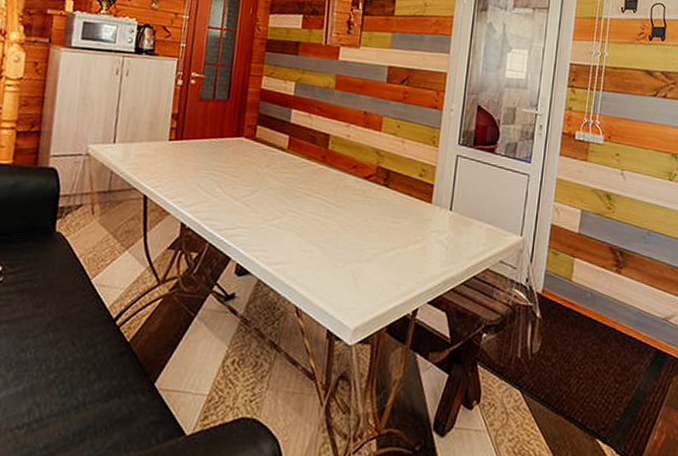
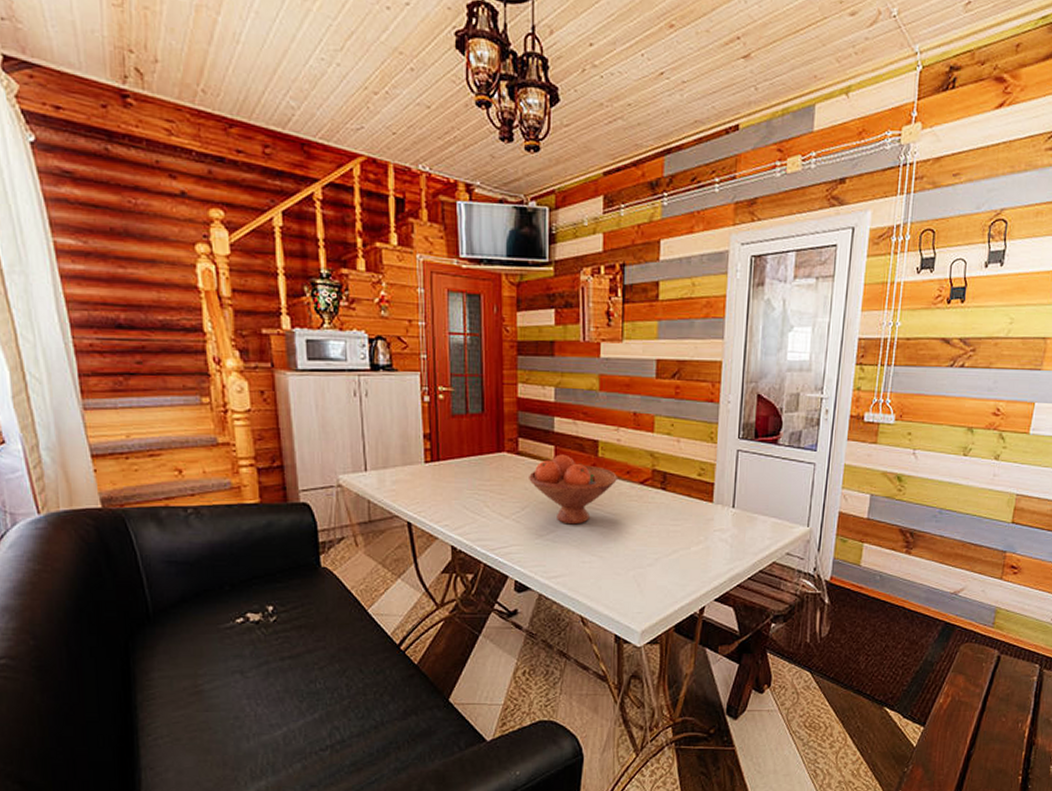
fruit bowl: none [262,144,344,213] -> present [529,454,617,525]

